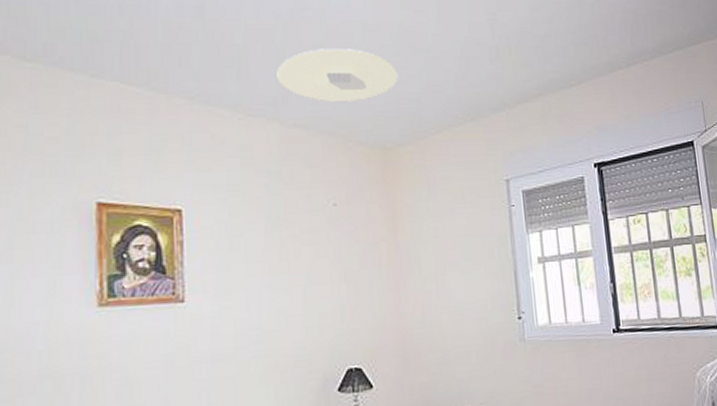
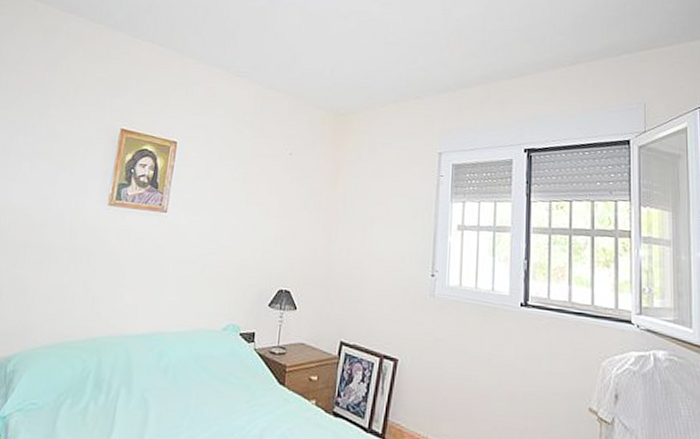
ceiling light: present [276,49,399,102] -> none [263,29,360,74]

